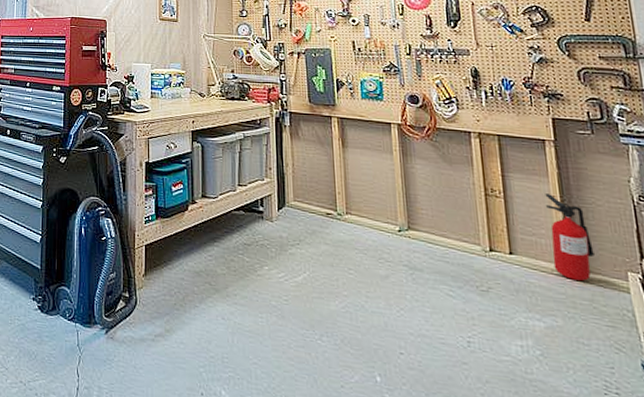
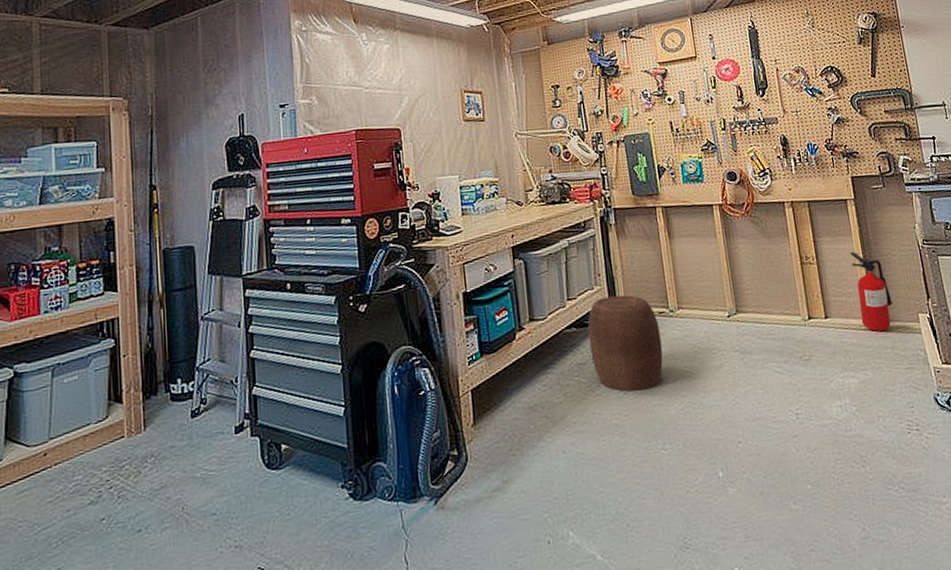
stool: none [255,189,327,281] -> present [587,295,663,391]

